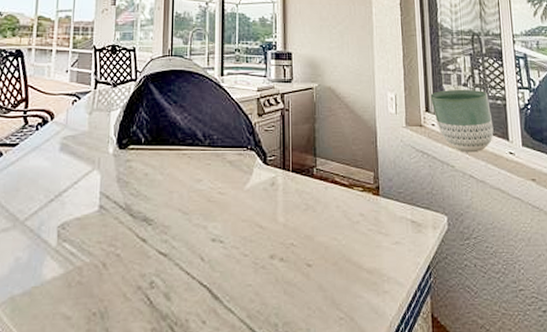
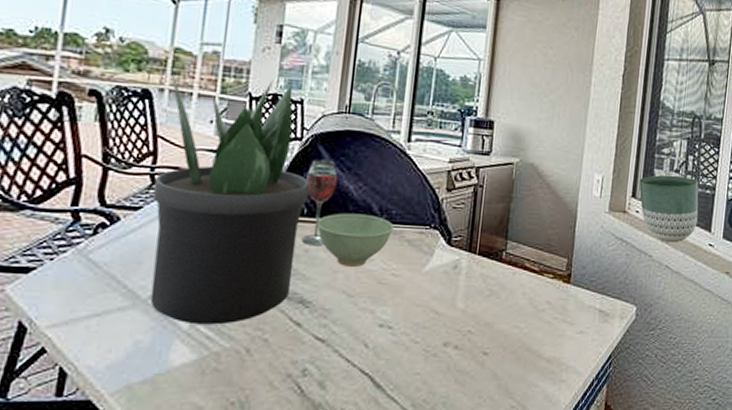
planter: none [26,31,145,242] -> present [150,66,310,325]
wineglass: none [141,95,167,169] -> present [301,159,338,245]
bowl: none [152,140,216,187] -> present [316,213,394,267]

